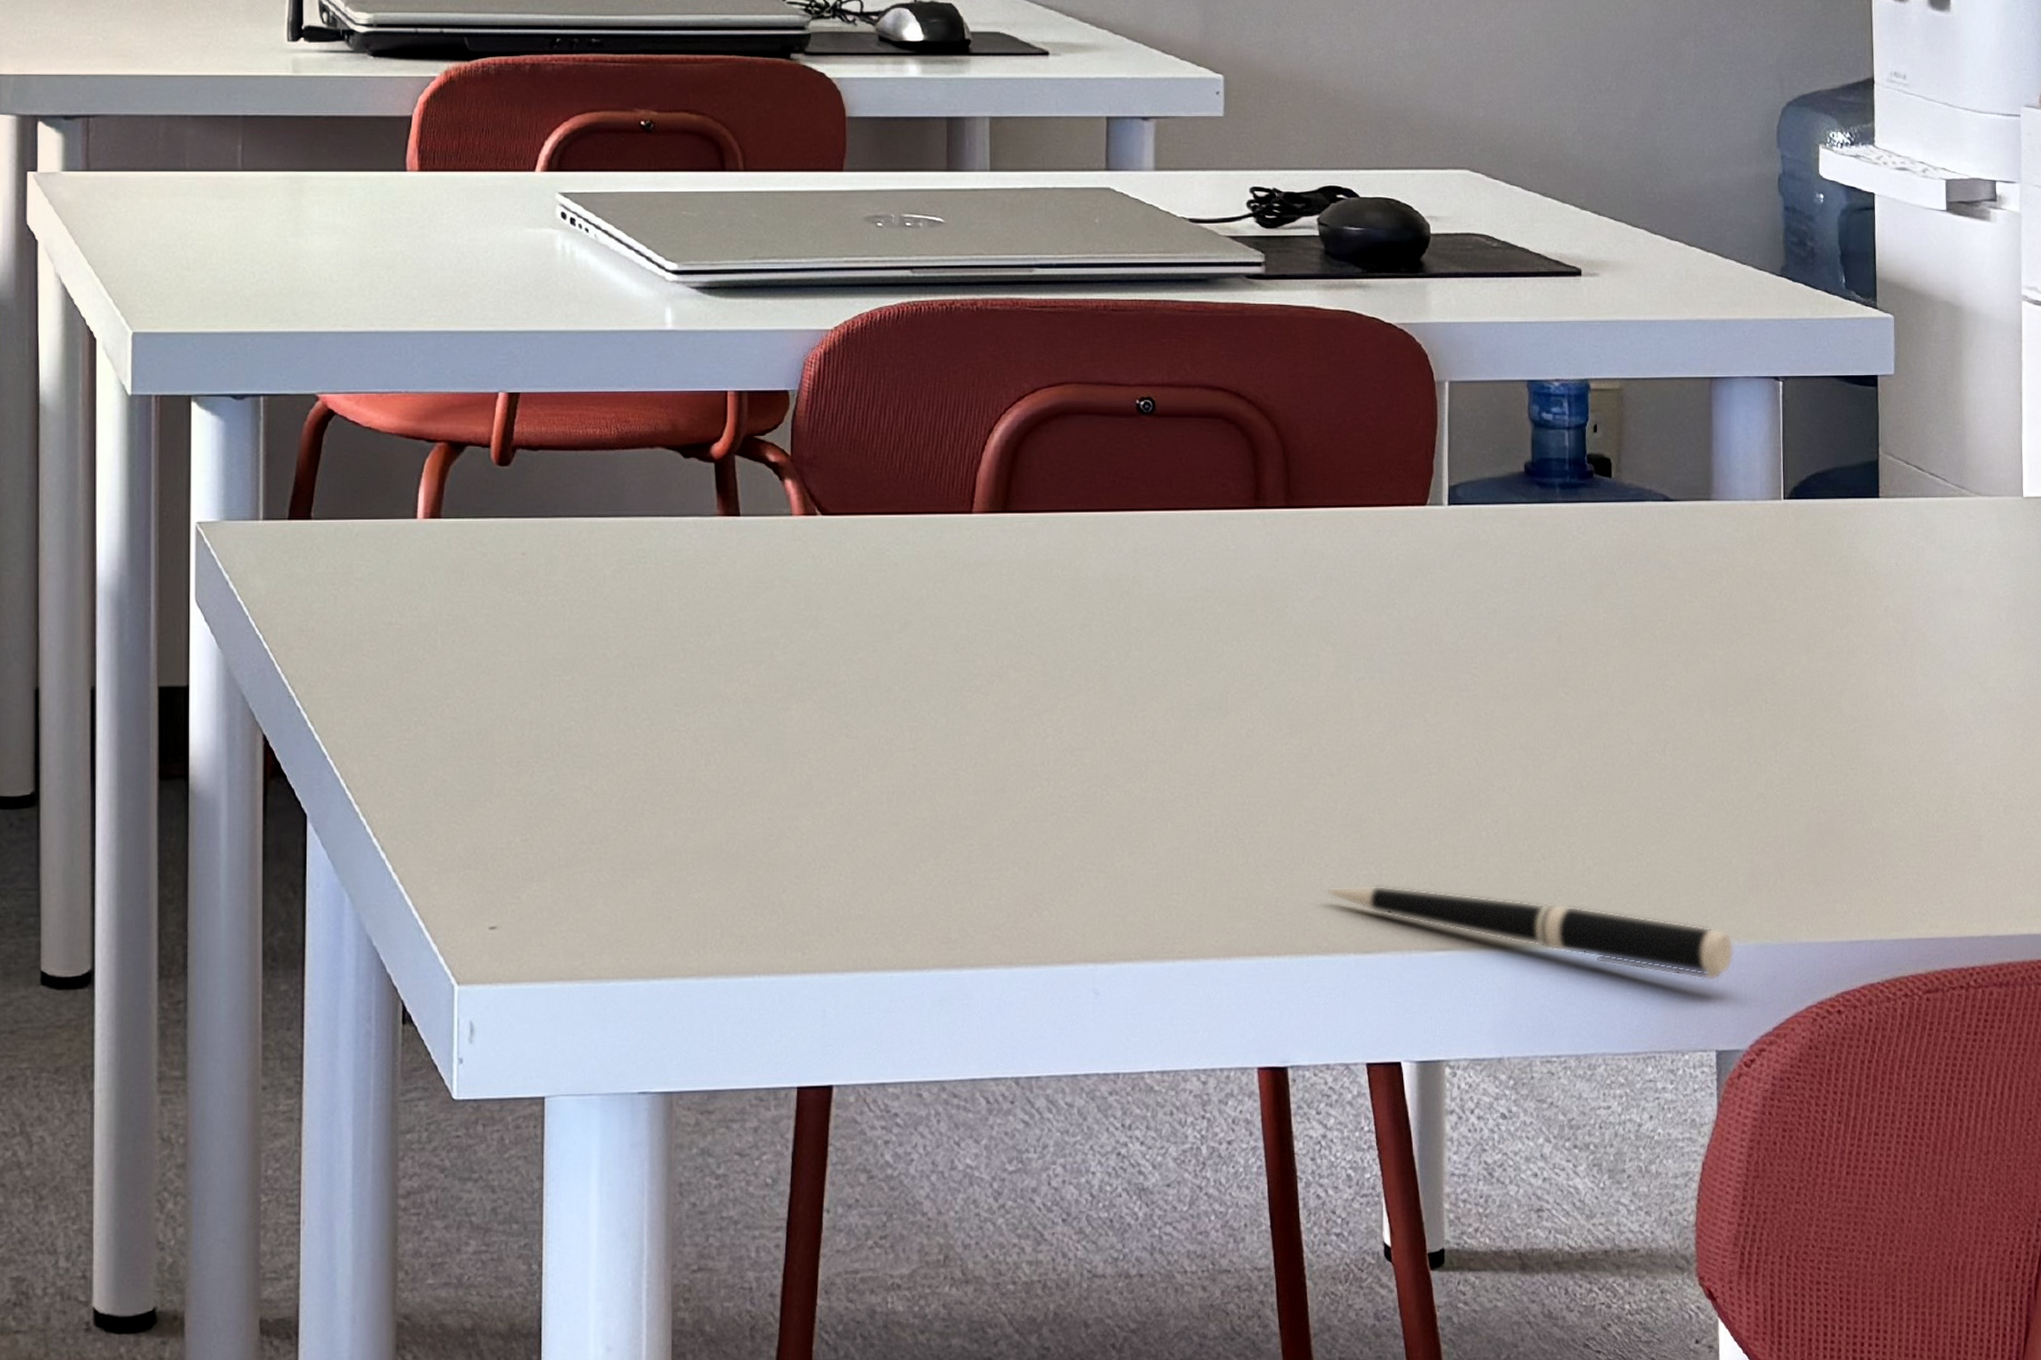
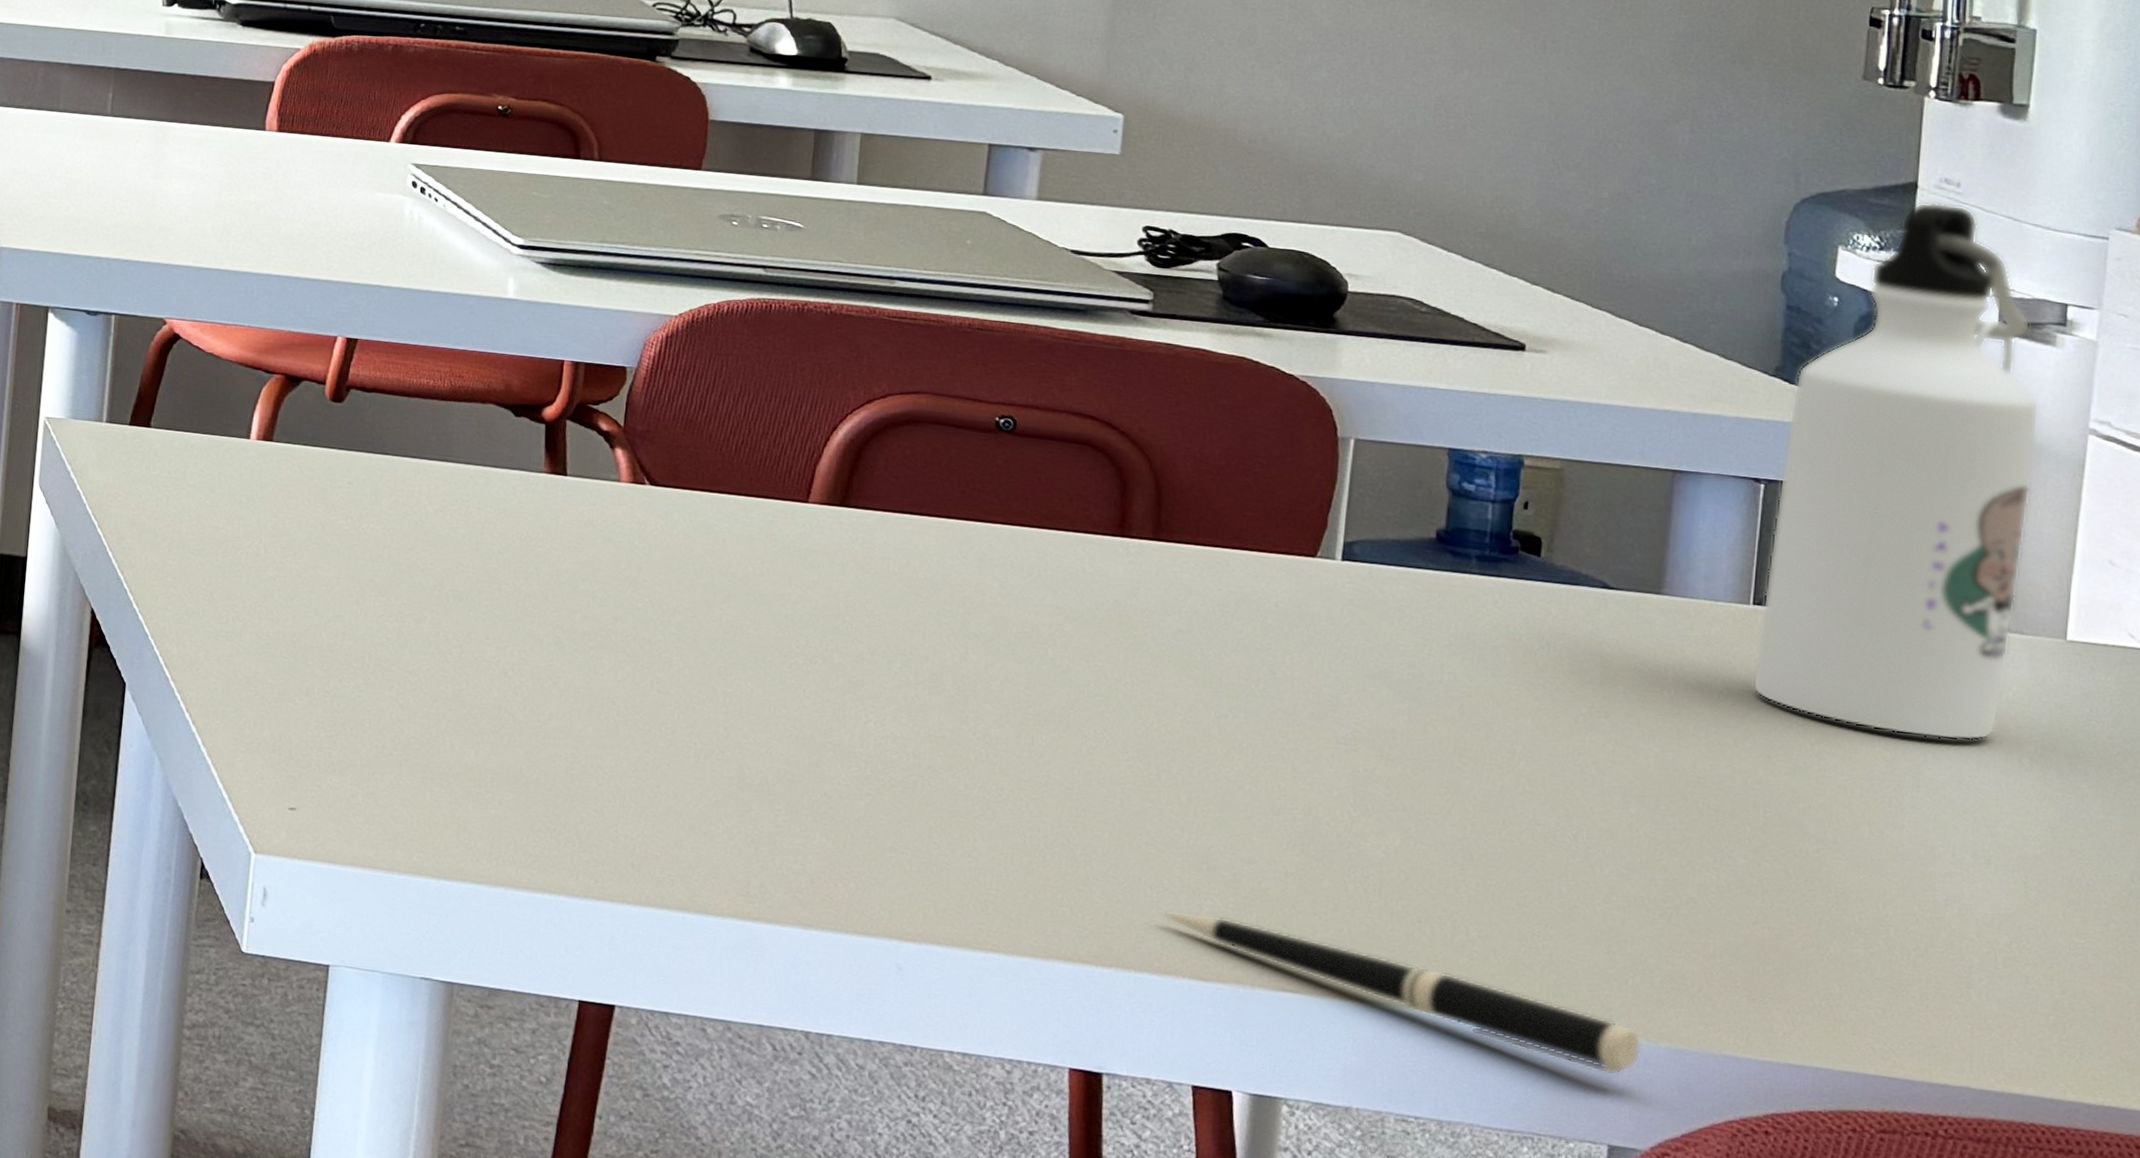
water bottle: none [1789,95,1985,606] -> present [1752,202,2040,741]

